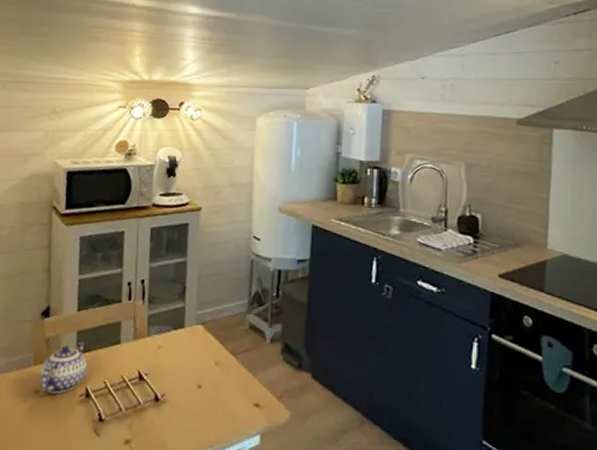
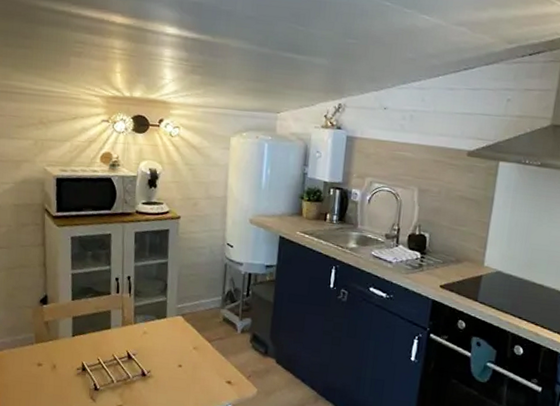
teapot: present [39,342,87,394] -> none [41,326,82,368]

